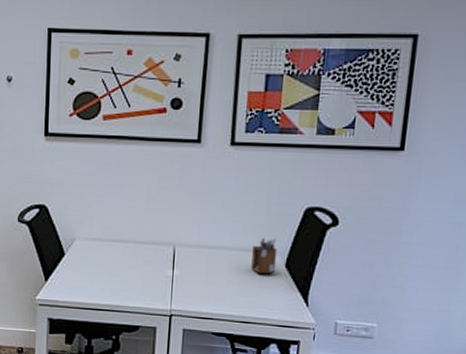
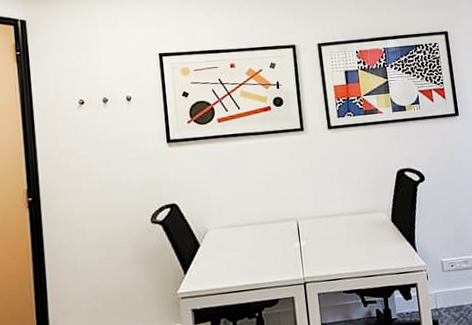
desk organizer: present [251,237,278,274] -> none [362,200,385,231]

